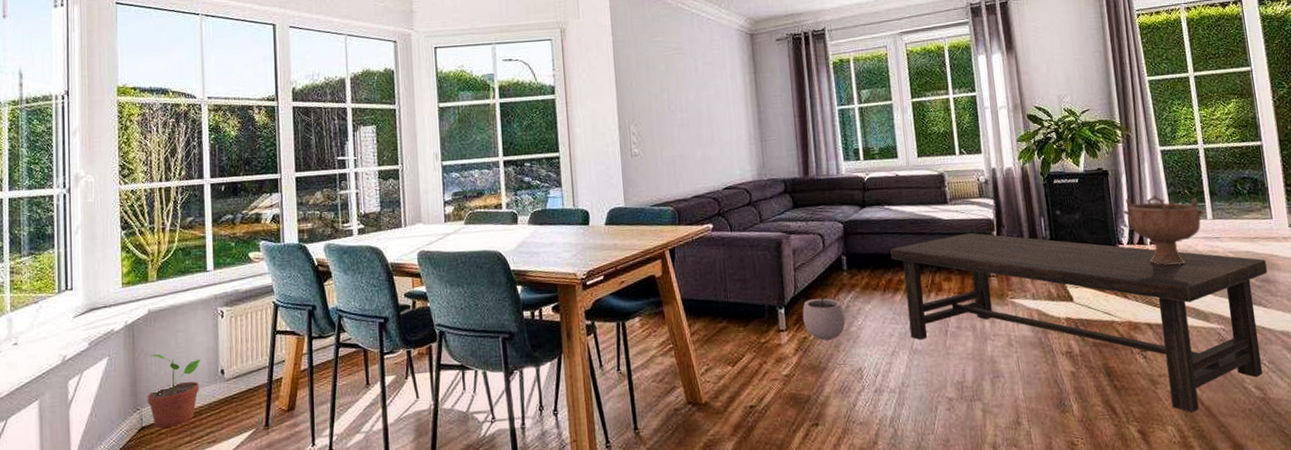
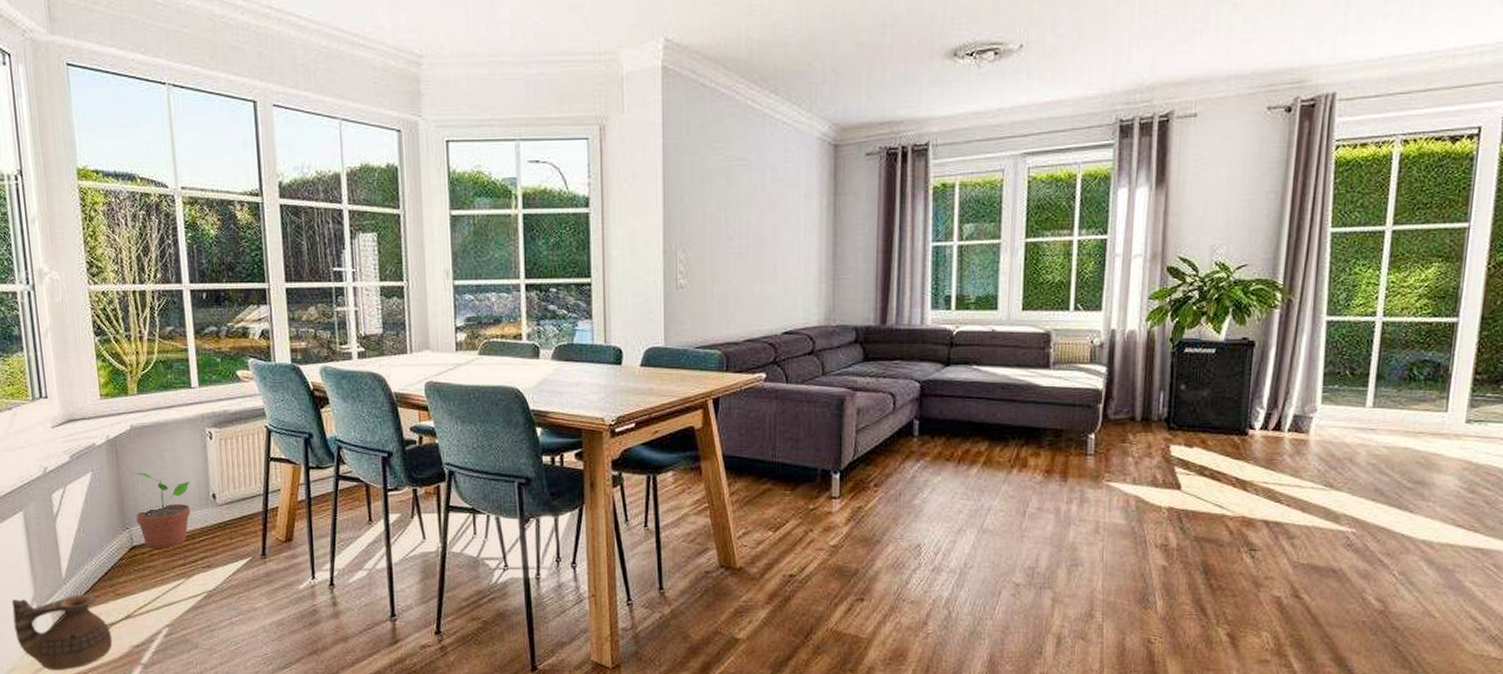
plant pot: present [802,288,846,340] -> none [859,454,909,511]
coffee table: present [890,232,1267,414] -> none [972,403,1426,621]
decorative bowl: present [1123,194,1205,266] -> none [1263,373,1364,457]

